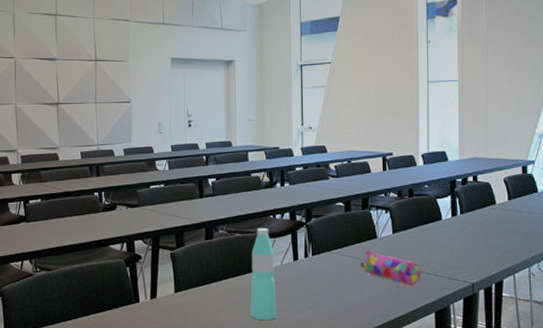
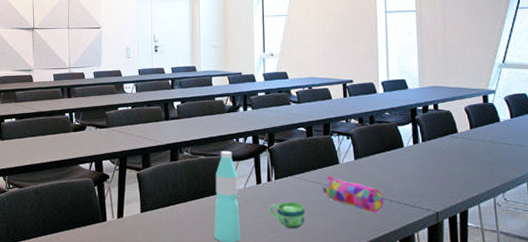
cup: none [306,277,342,304] -> present [270,202,305,228]

